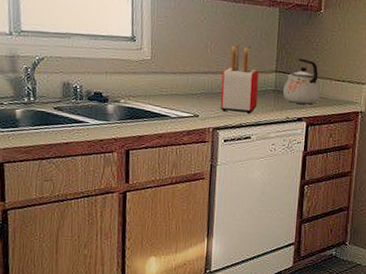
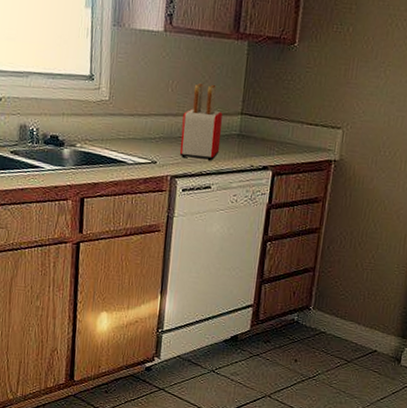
kettle: present [283,58,321,105] -> none [248,98,290,151]

